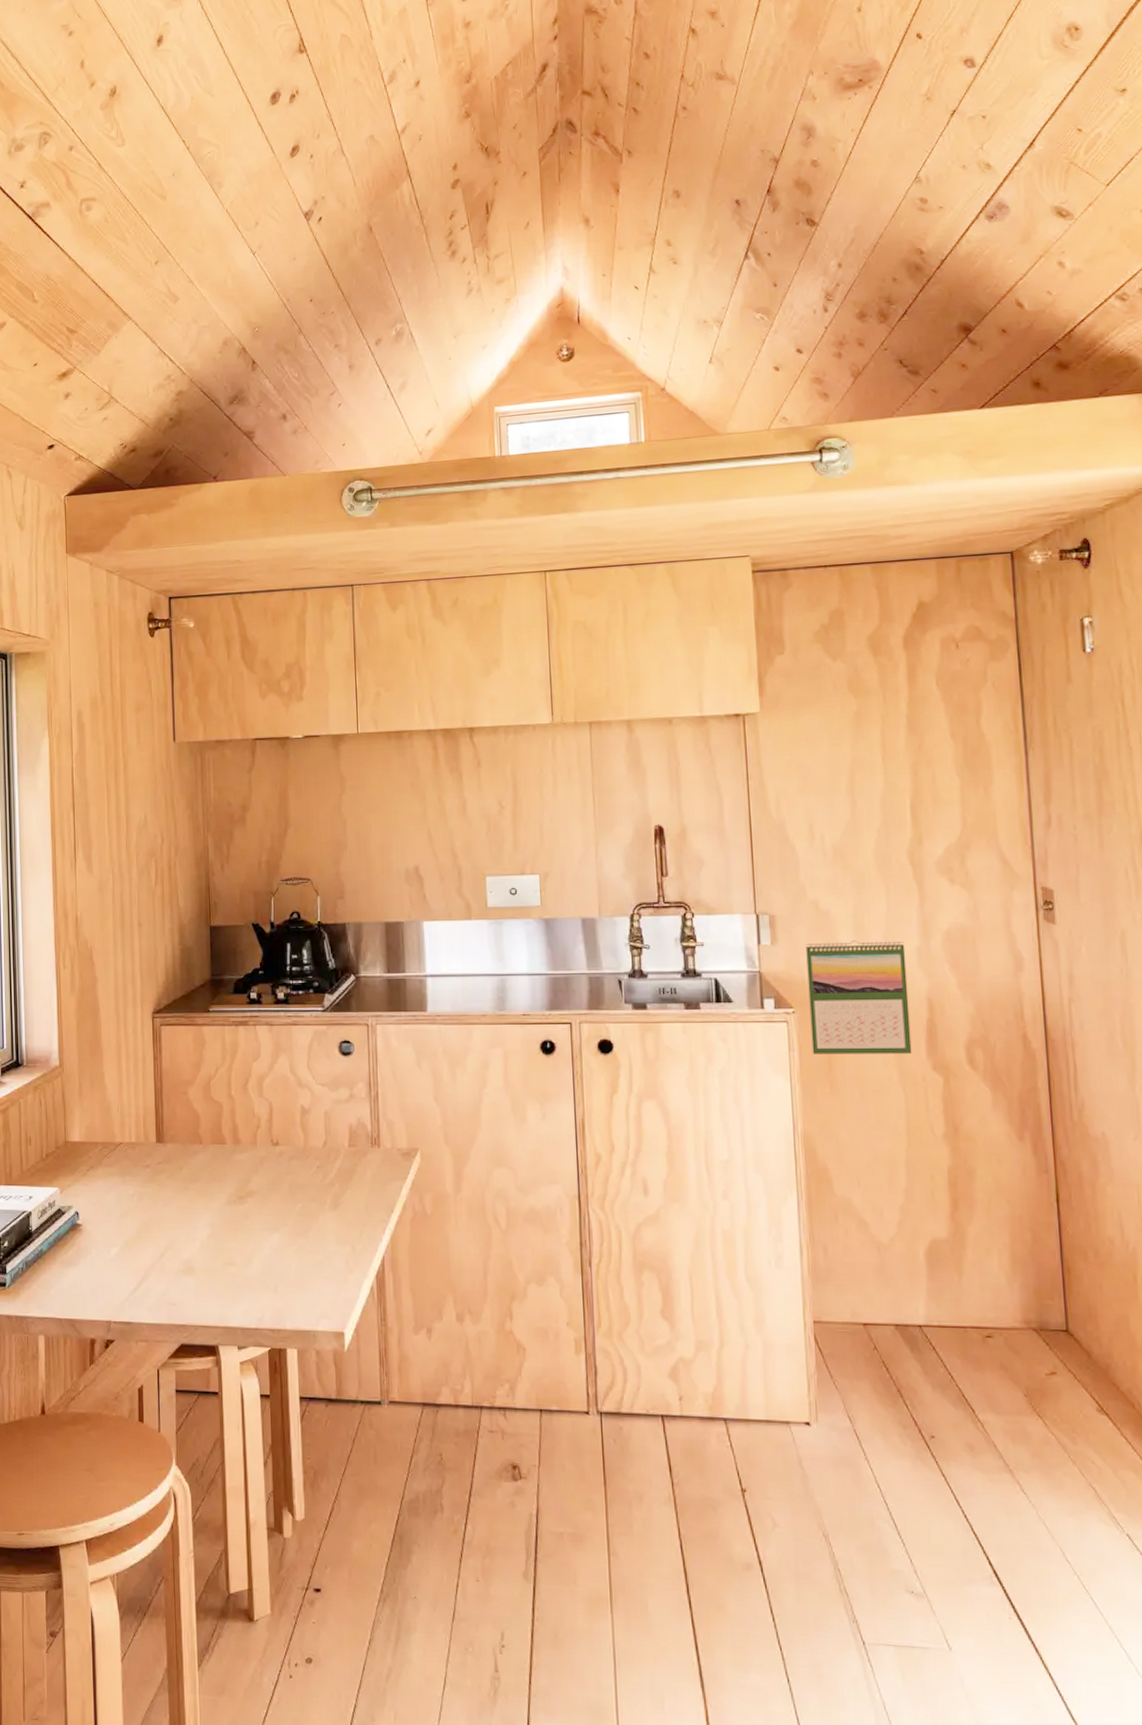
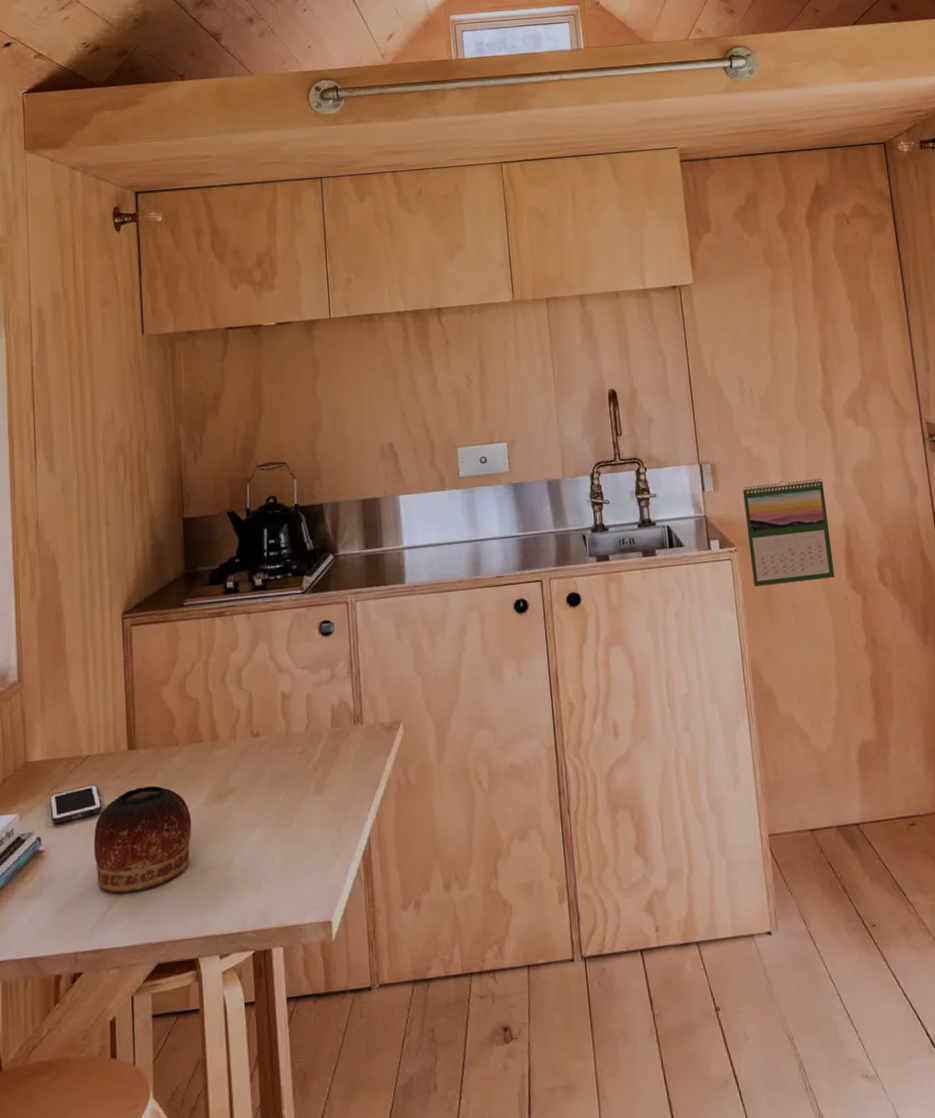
cell phone: none [86,1170,133,1202] -> present [49,784,102,824]
bowl: none [125,1179,214,1274] -> present [93,785,192,894]

